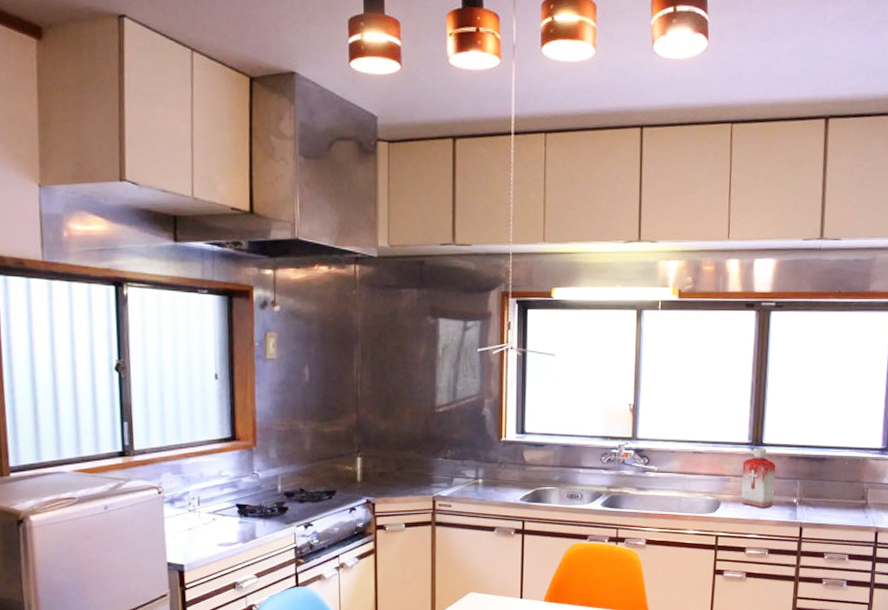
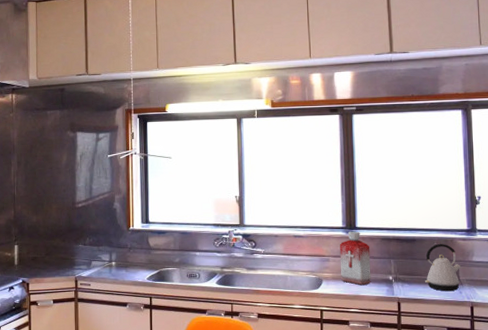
kettle: none [831,463,871,516] -> present [425,243,461,292]

